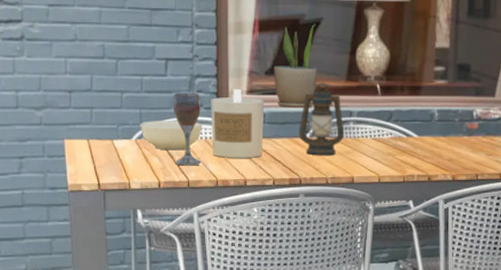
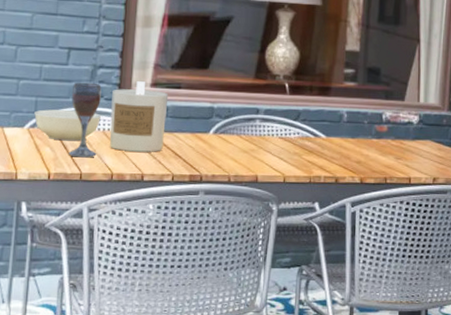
potted plant: present [274,23,318,109] -> none [180,21,226,104]
lantern: present [298,81,345,155] -> none [202,78,250,152]

